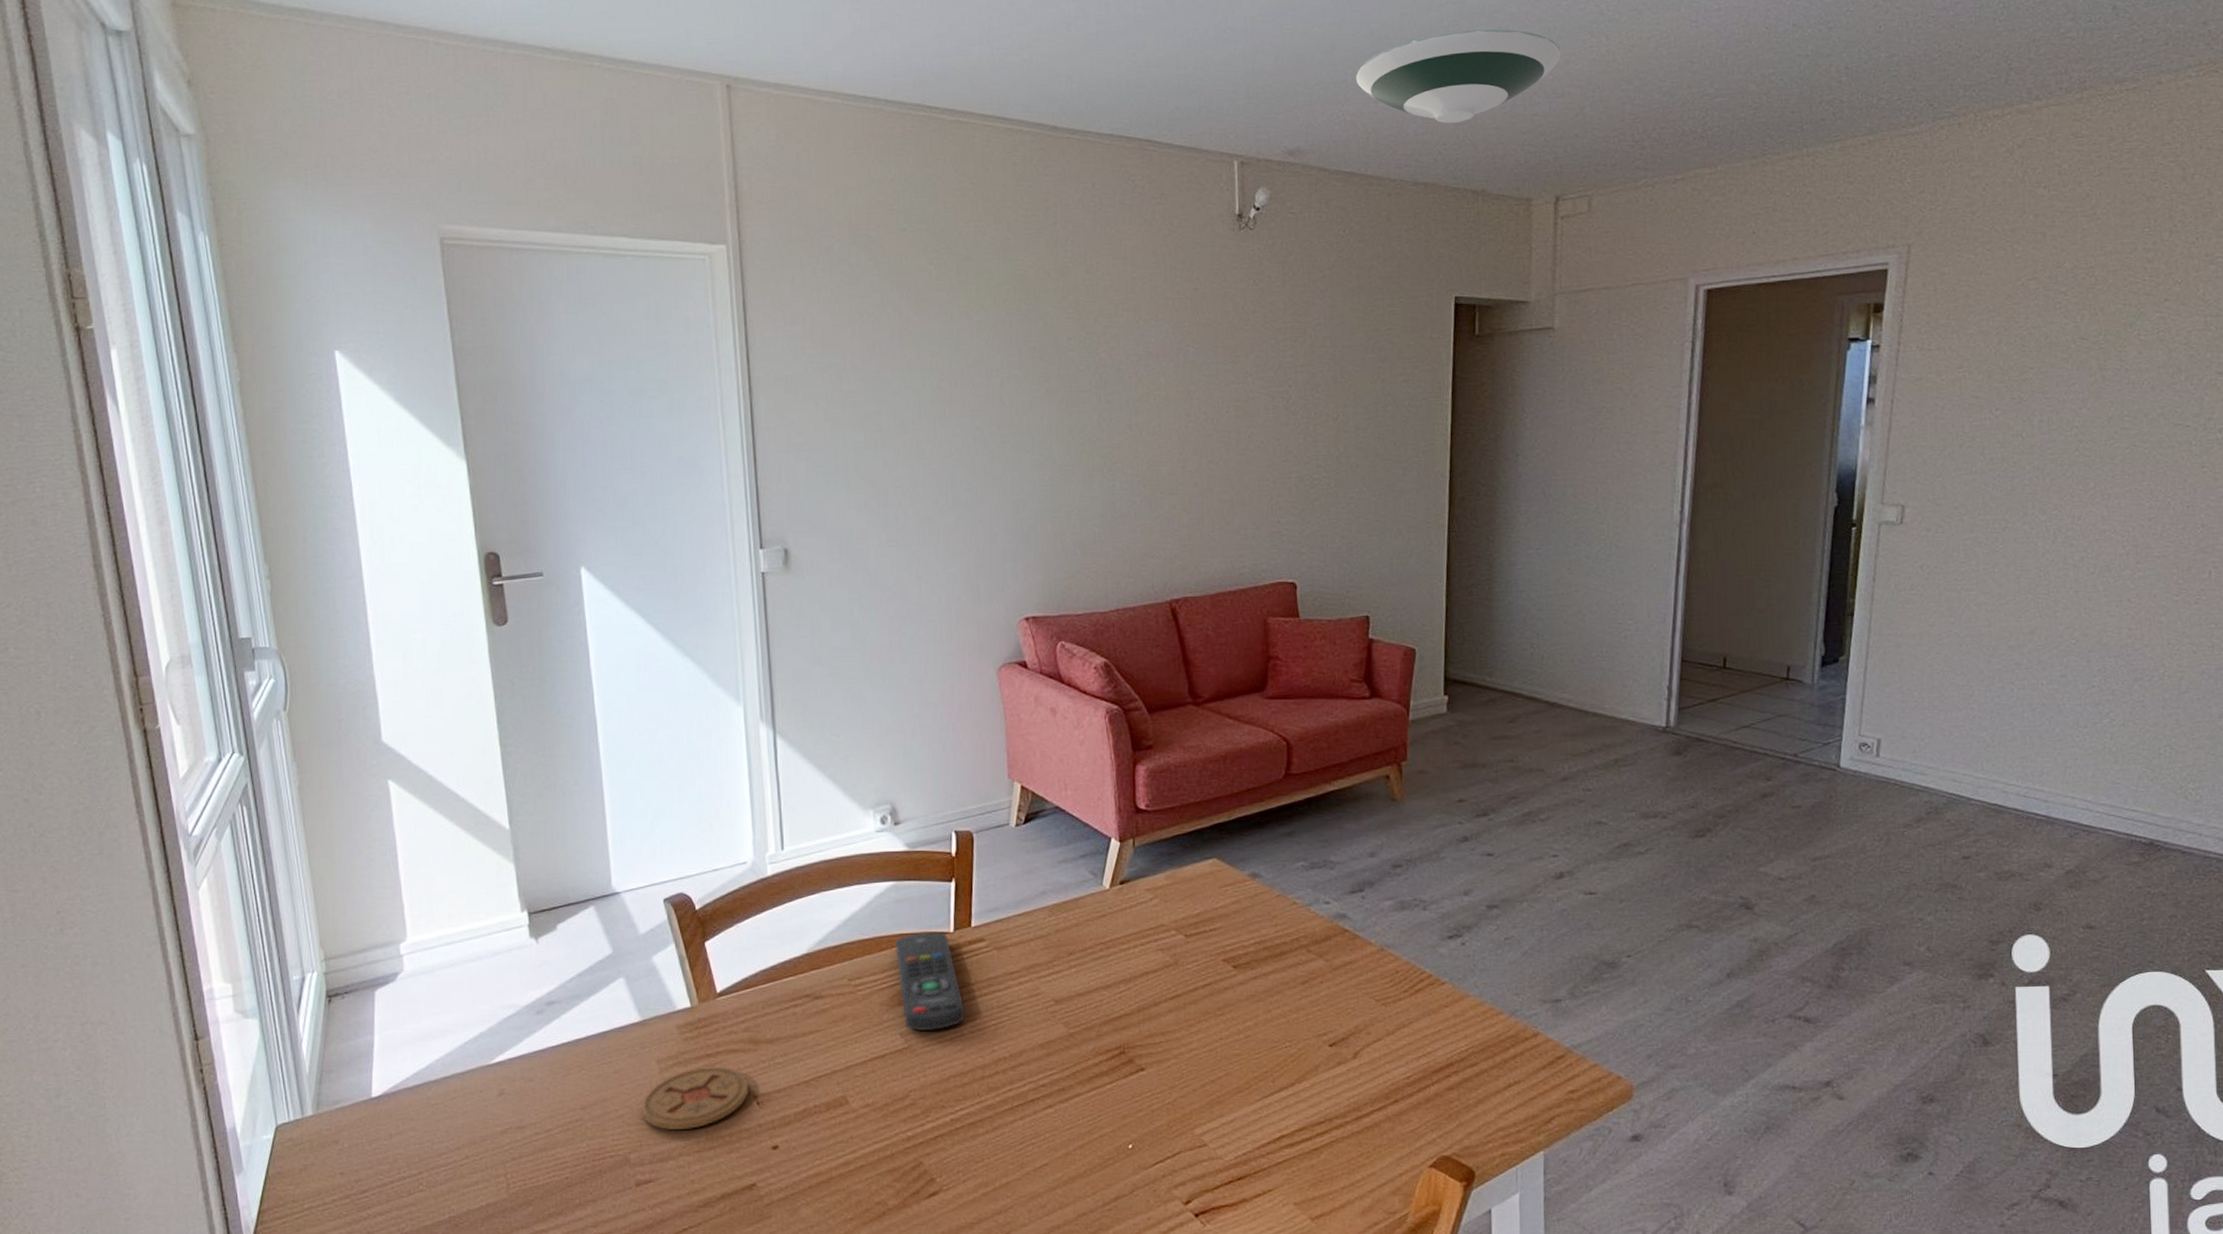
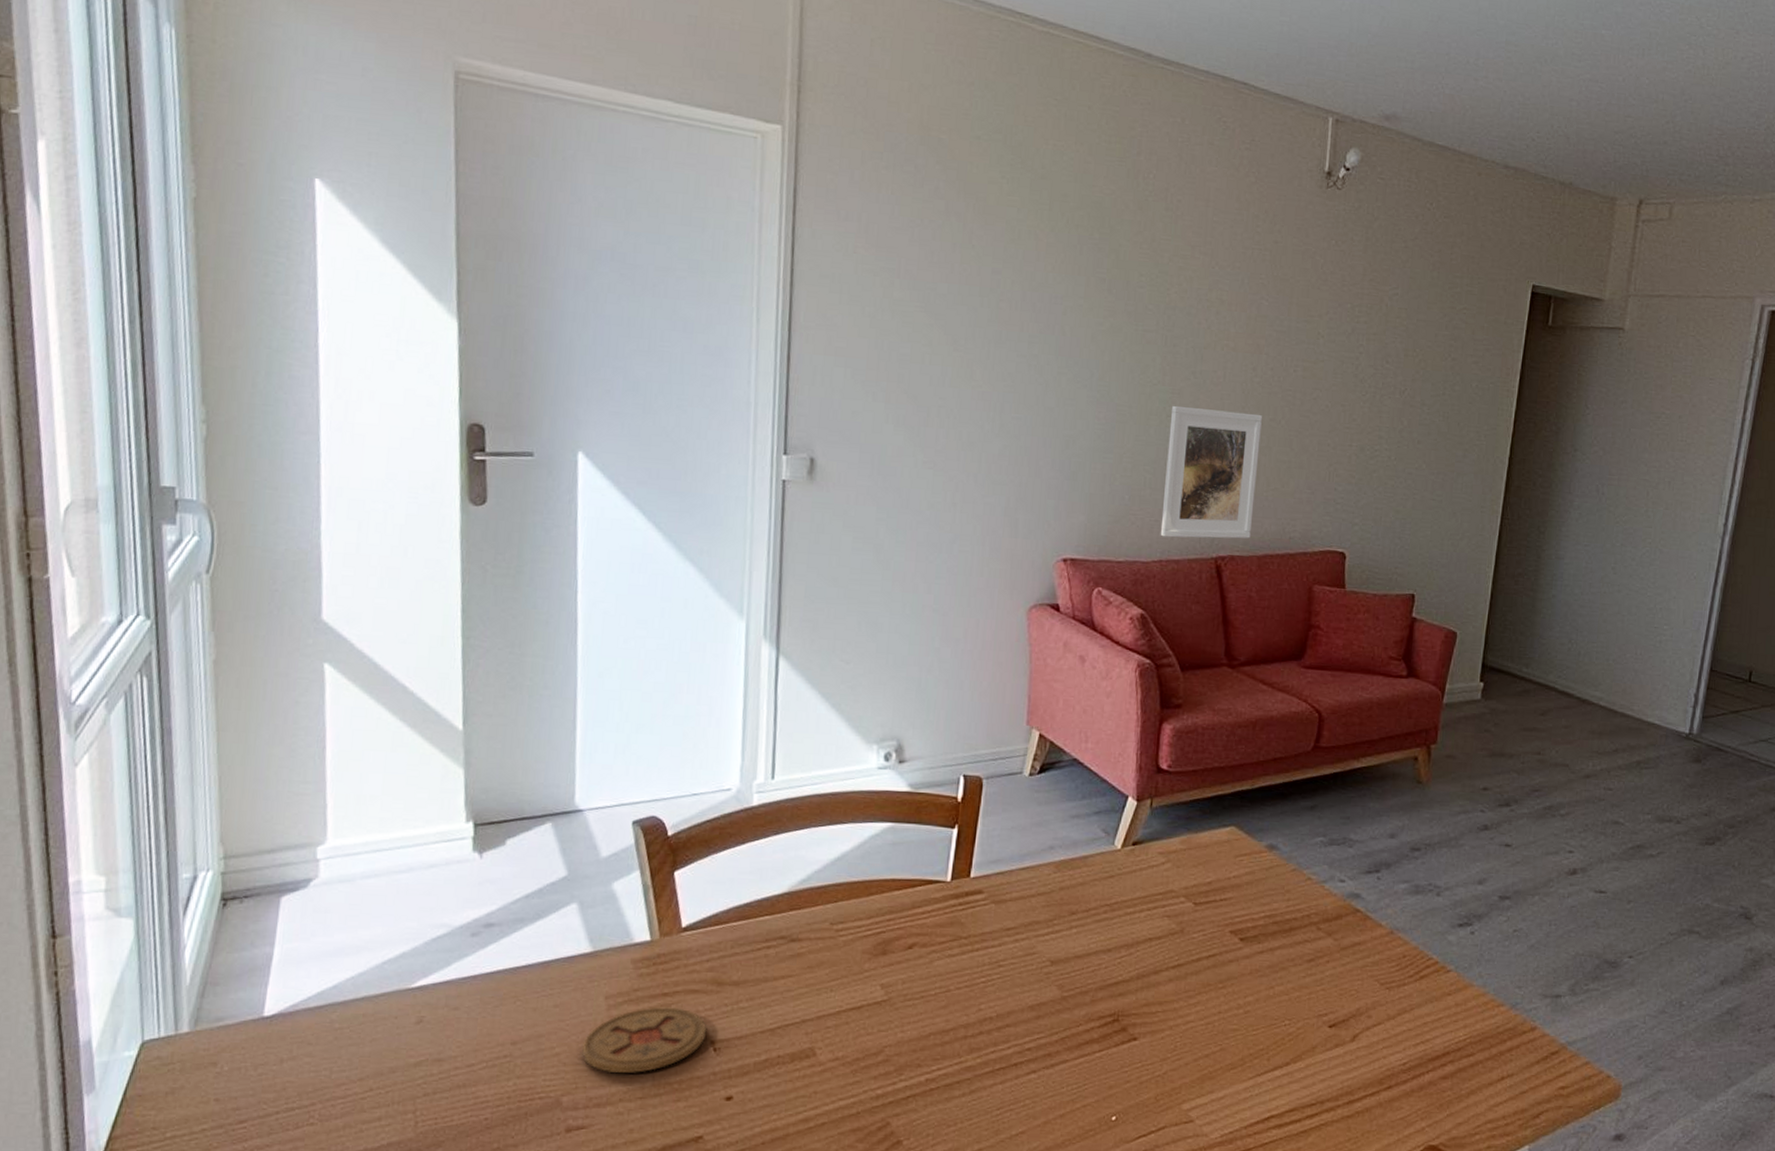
remote control: present [895,932,965,1031] -> none [884,879,954,985]
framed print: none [1112,458,1202,587] -> present [1160,405,1262,539]
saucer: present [1356,29,1561,124] -> none [1459,21,1660,113]

